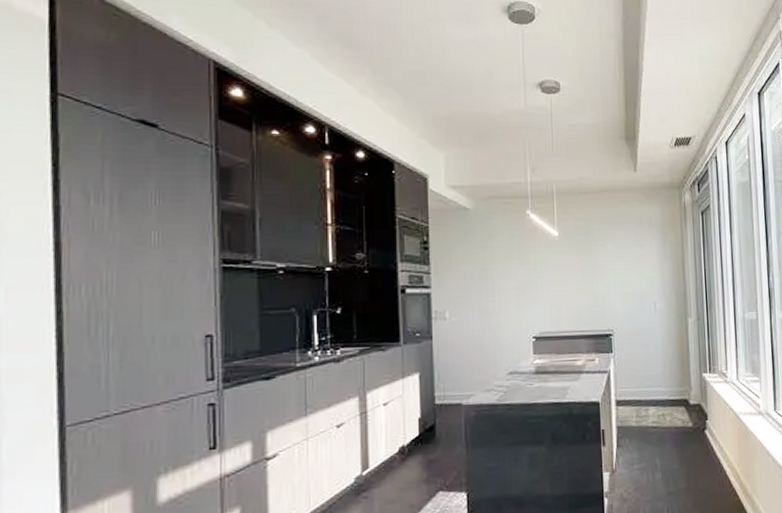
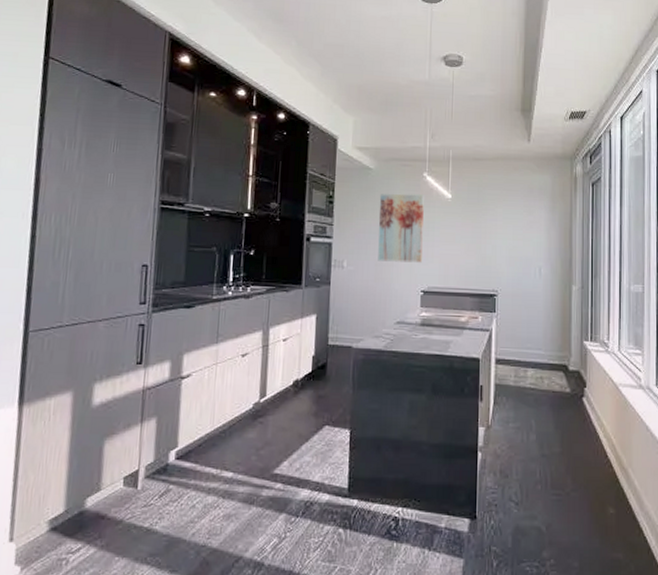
wall art: none [480,234,531,309] -> present [378,194,424,263]

